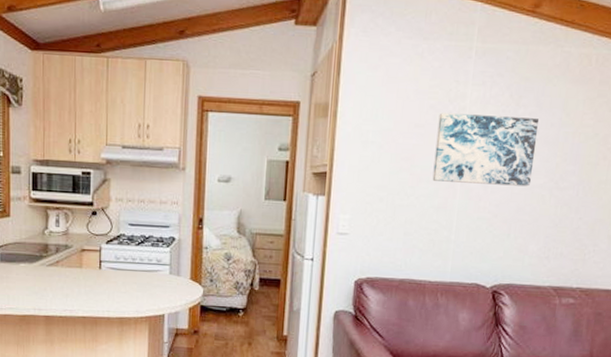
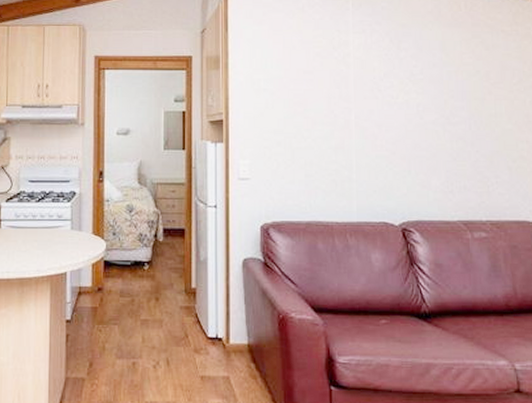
wall art: present [432,113,540,187] -> none [325,59,423,123]

